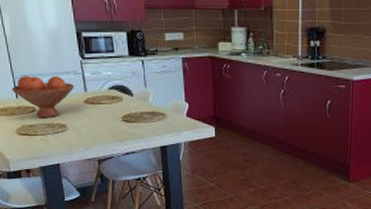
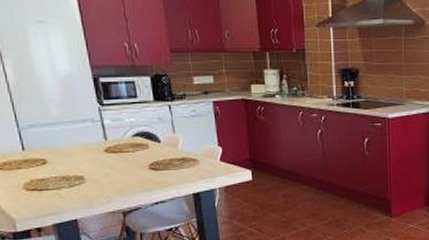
fruit bowl: present [12,76,75,119] -> none [17,125,93,171]

